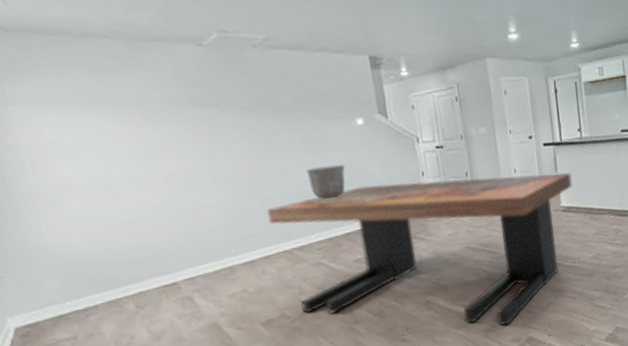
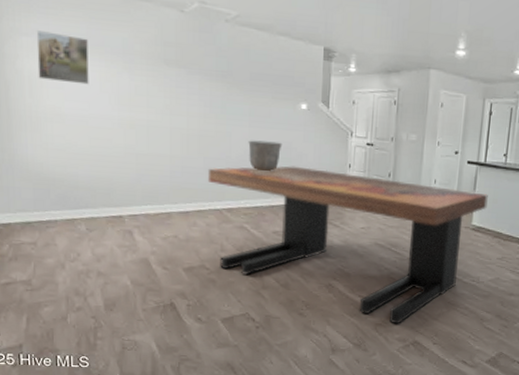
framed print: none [25,94,105,151] -> present [36,30,89,85]

